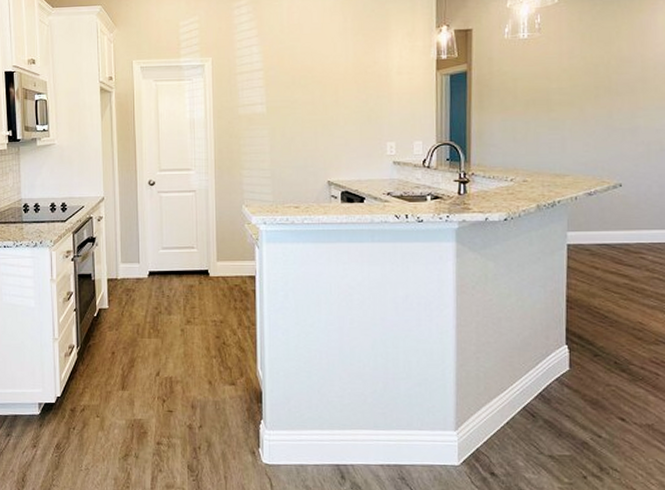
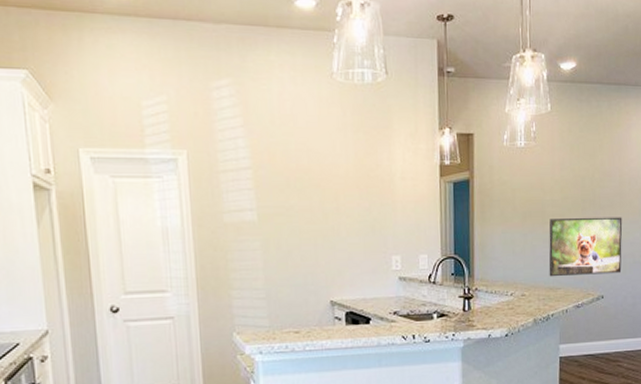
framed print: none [555,103,646,164] -> present [549,217,623,277]

